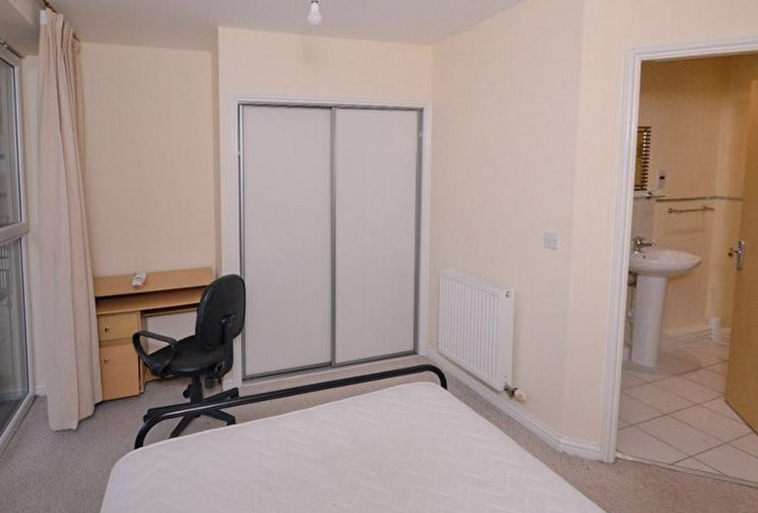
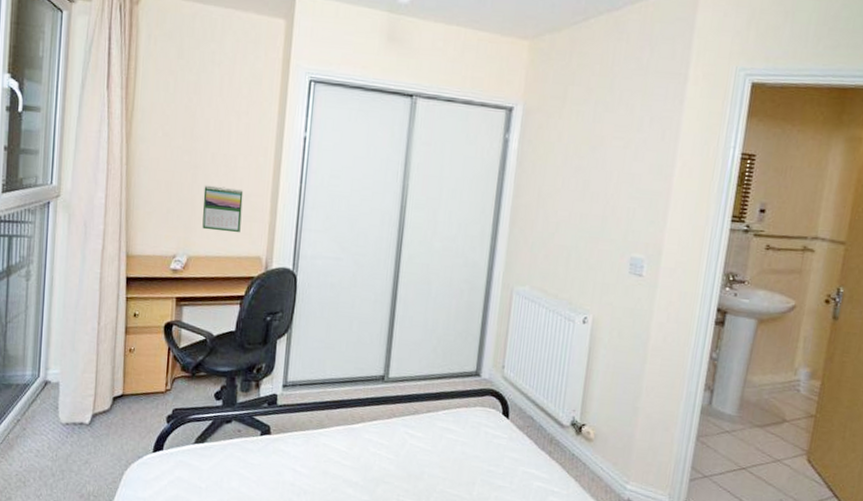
calendar: none [154,208,190,248] -> present [202,185,244,233]

